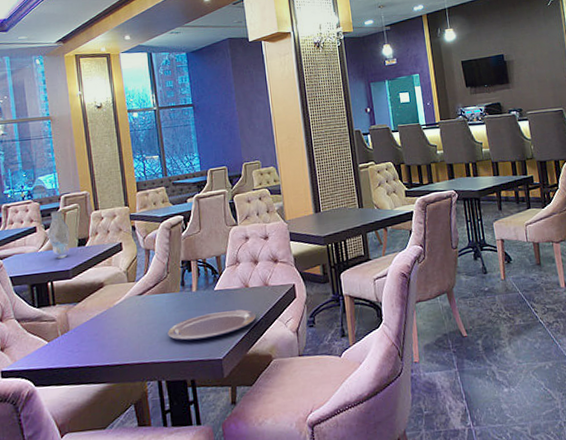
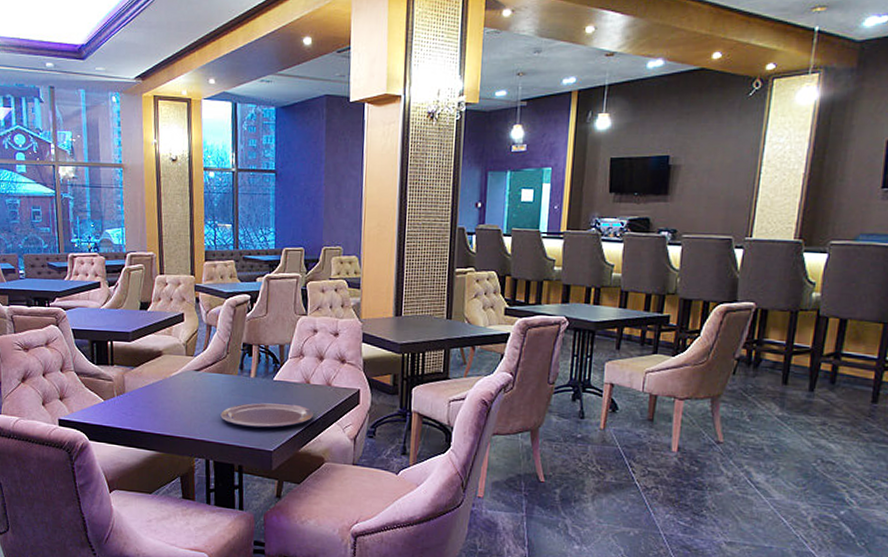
vase: present [47,210,71,259] -> none [111,269,134,319]

